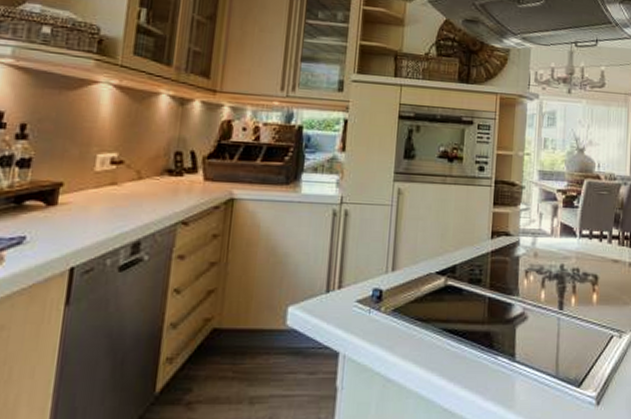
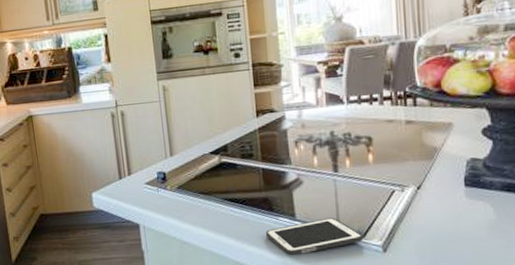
cell phone: none [481,361,580,404] -> present [265,217,364,256]

